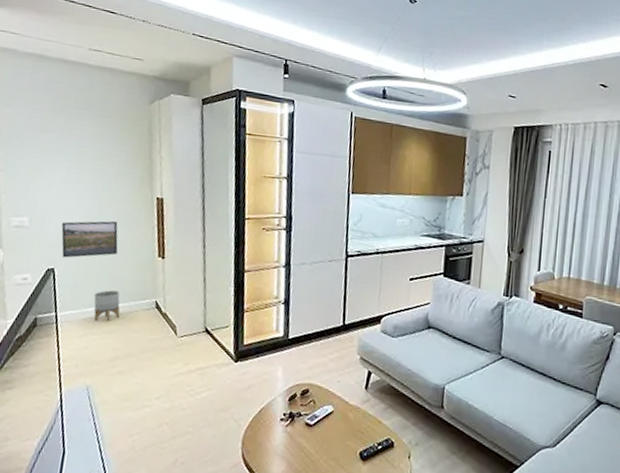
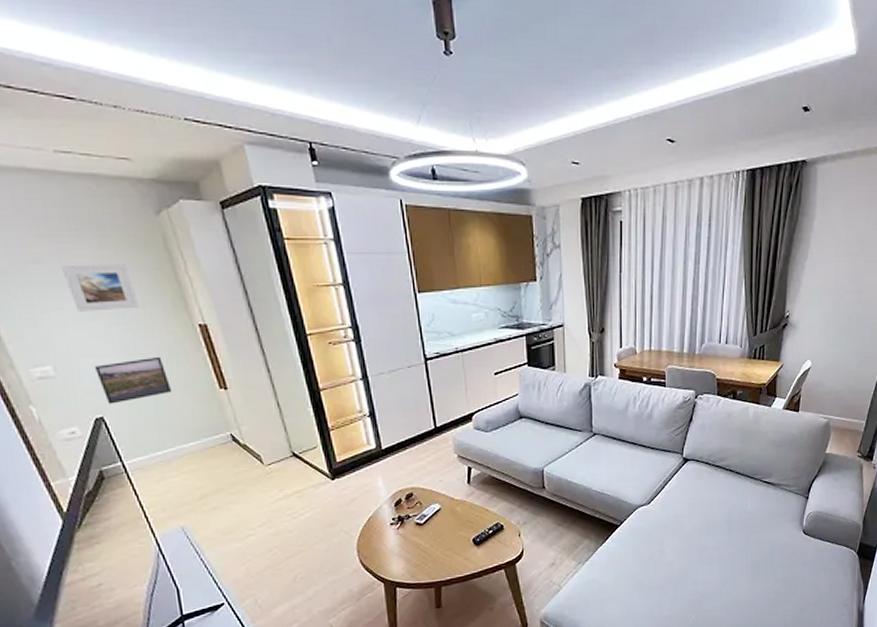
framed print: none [63,136,115,177] -> present [60,264,139,312]
planter: present [94,290,120,321] -> none [159,430,195,464]

